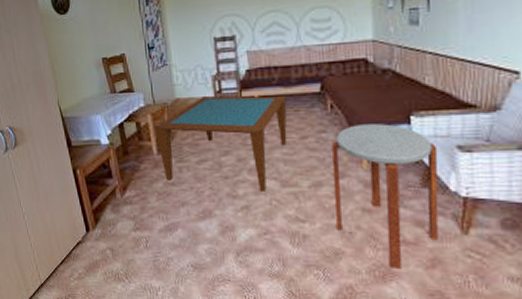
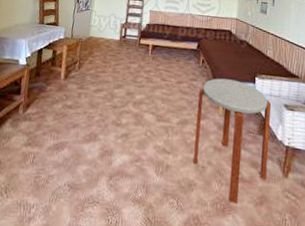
coffee table: present [154,96,287,192] -> none [65,38,172,123]

